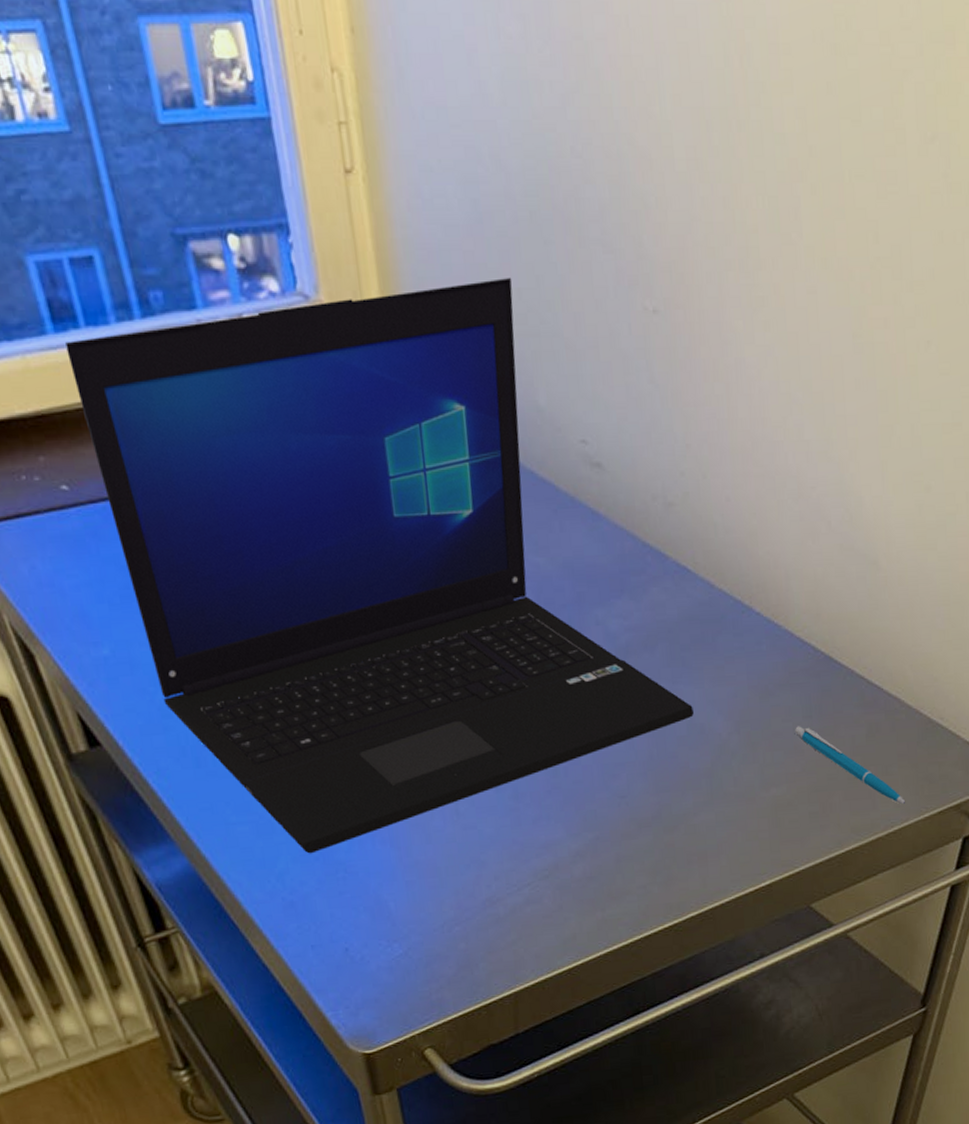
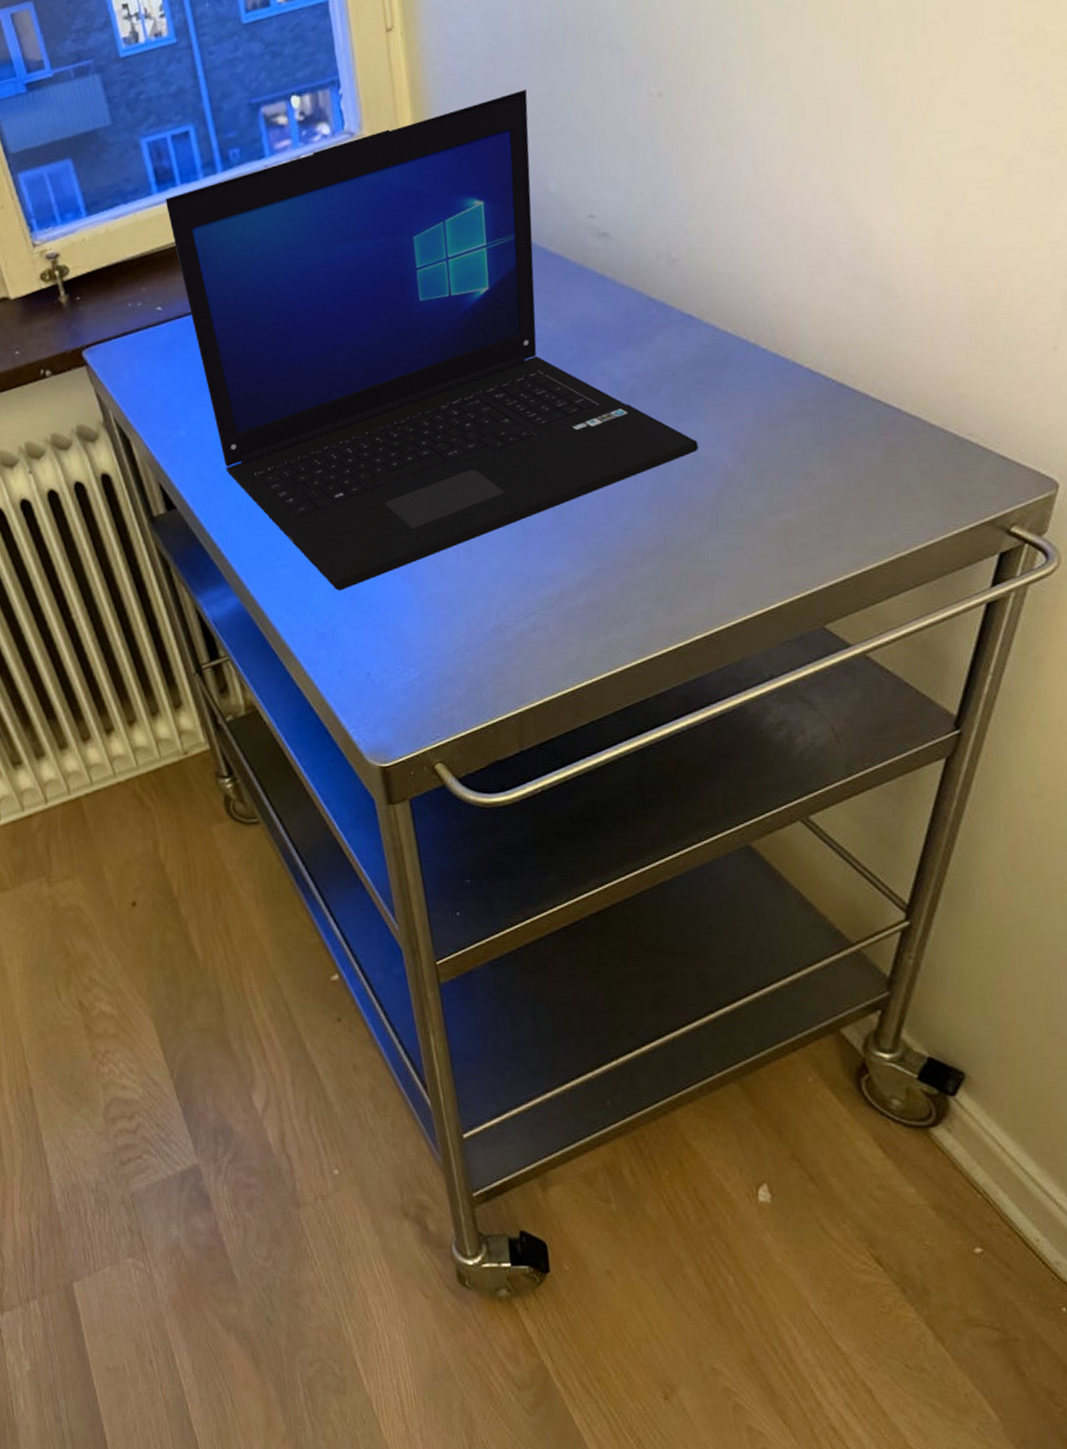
pen: present [794,726,906,805] -> none [804,452,931,523]

